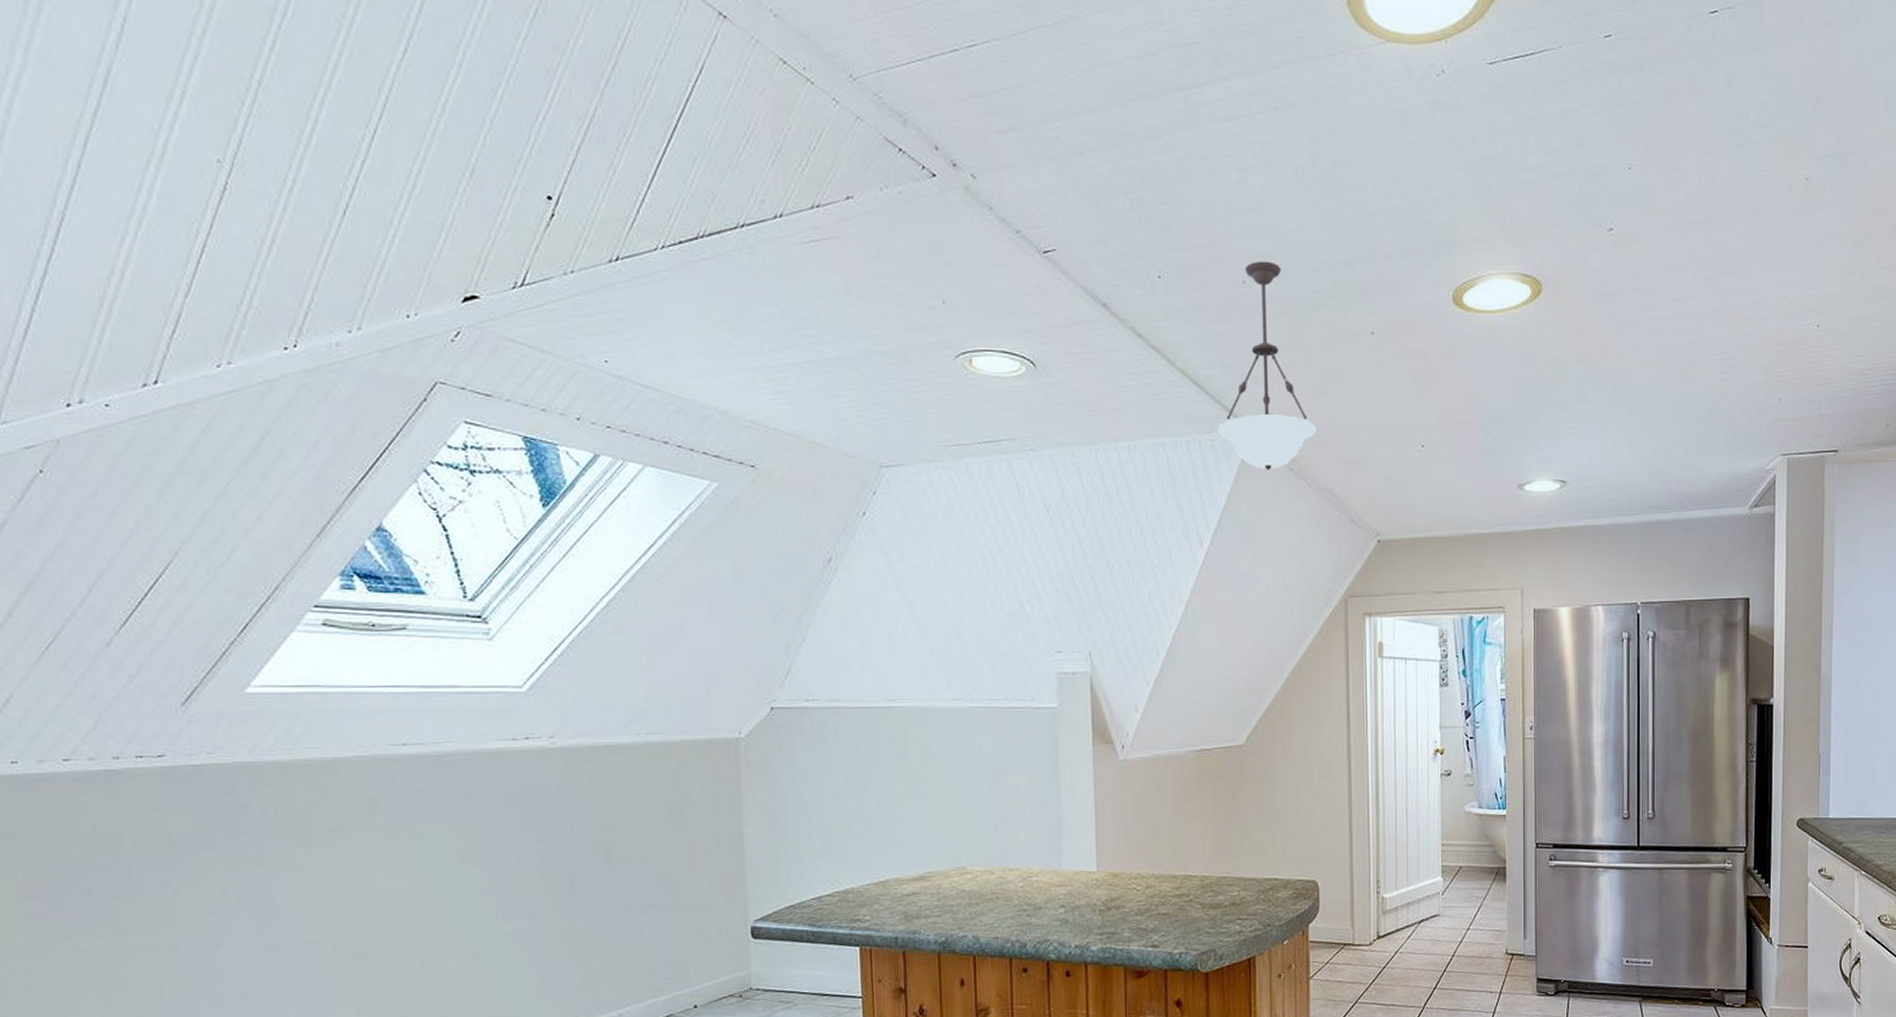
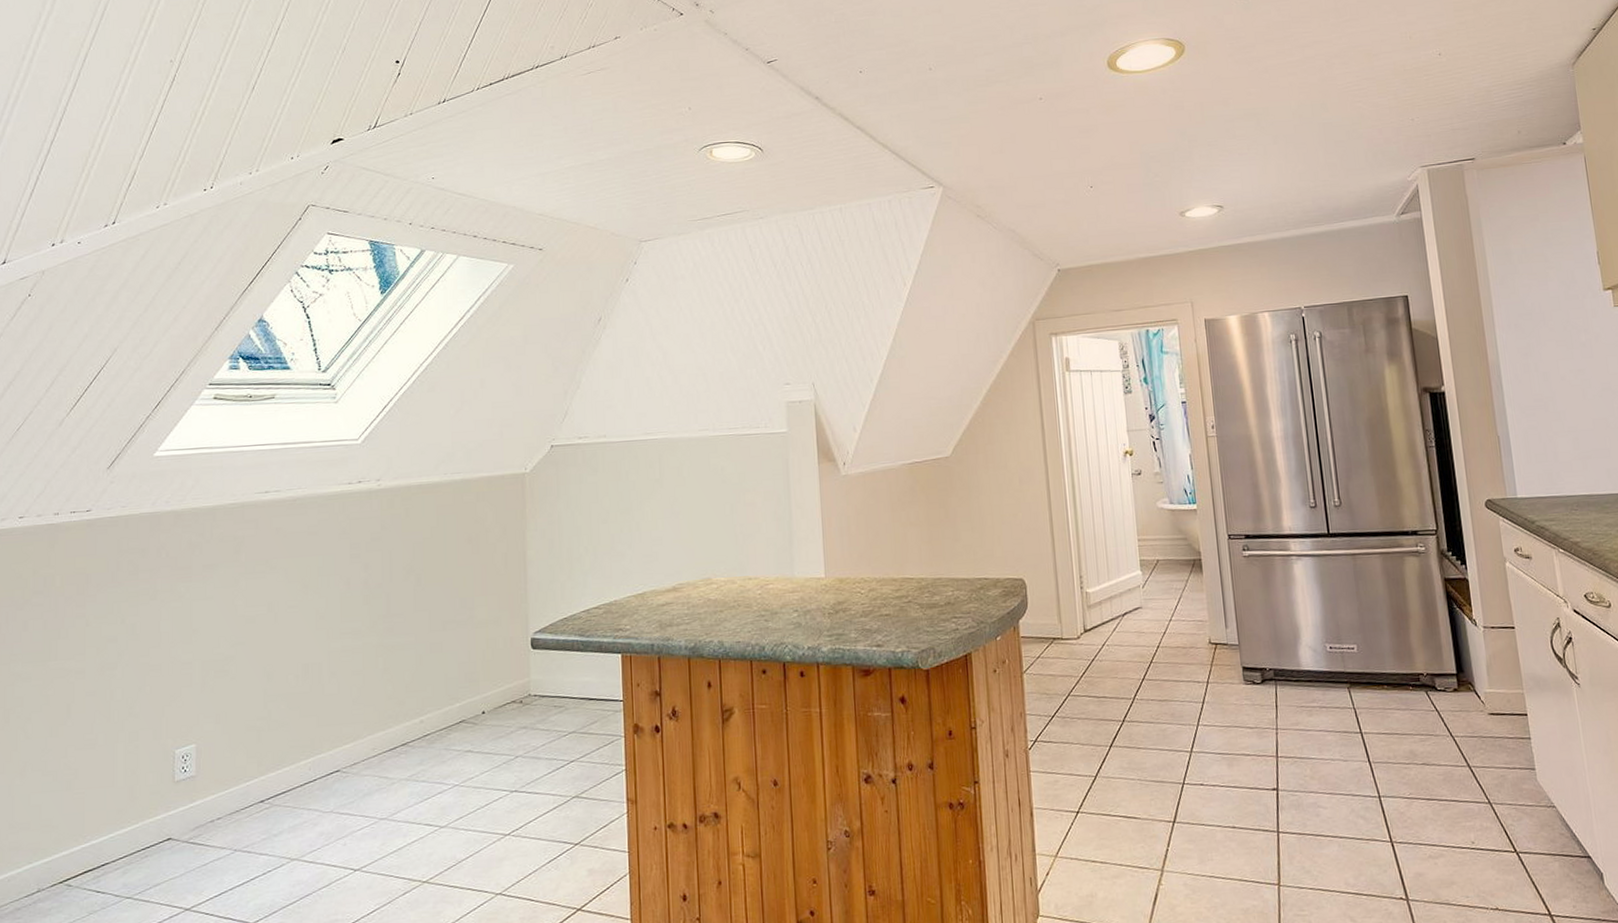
pendant light: present [1218,261,1316,471] -> none [914,50,998,219]

